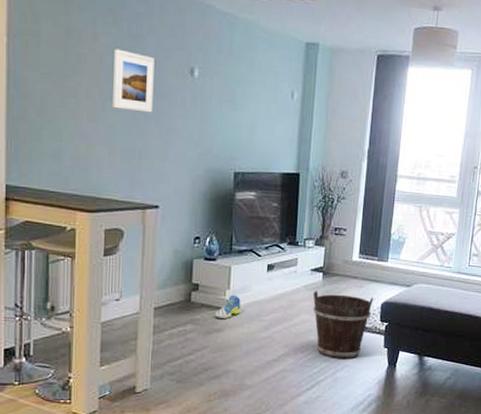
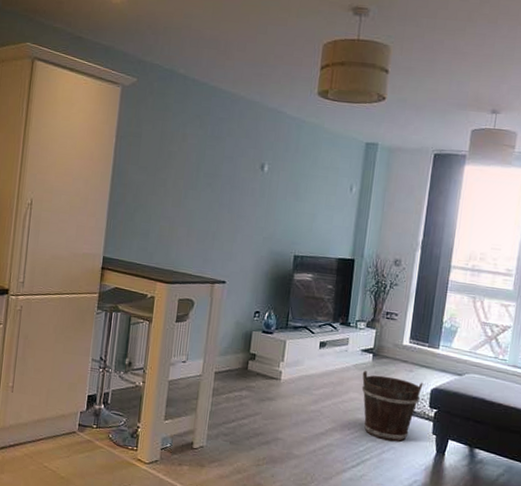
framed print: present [113,48,155,113] -> none [194,147,231,201]
sneaker: present [215,294,242,318] -> none [269,366,294,389]

